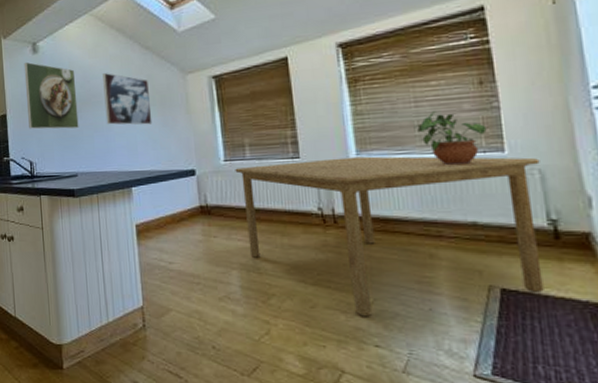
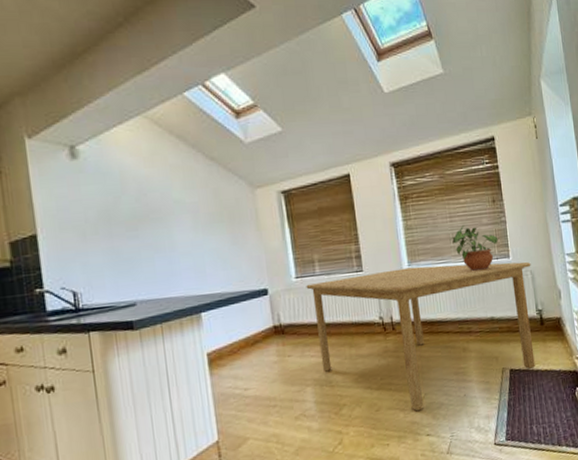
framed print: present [23,62,79,129] -> none [58,169,136,252]
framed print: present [103,73,152,125] -> none [162,185,221,245]

